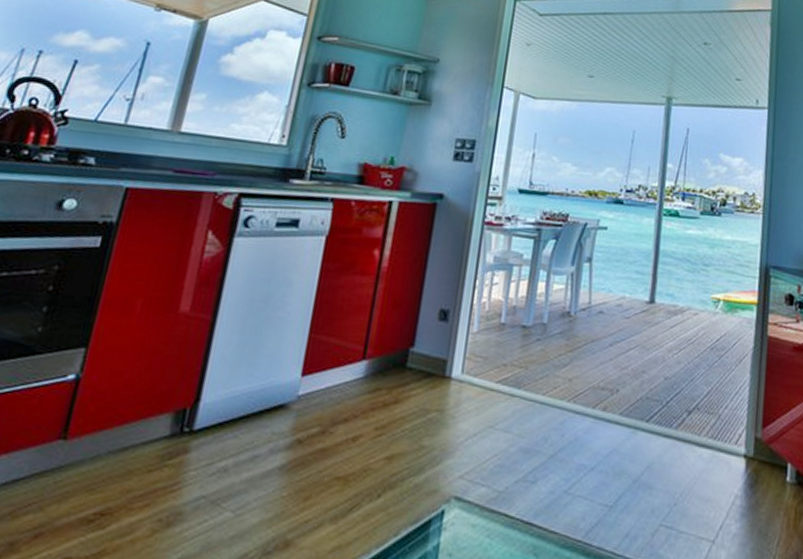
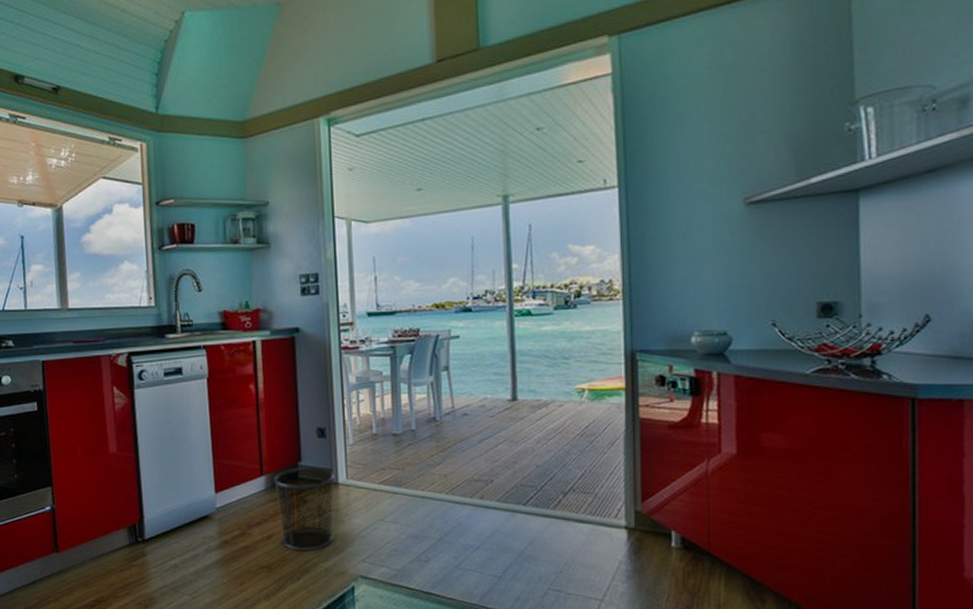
waste bin: none [369,353,450,461] -> present [273,466,335,551]

